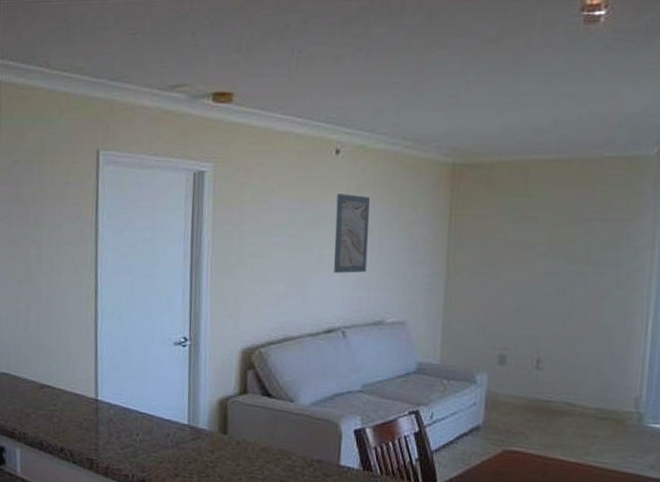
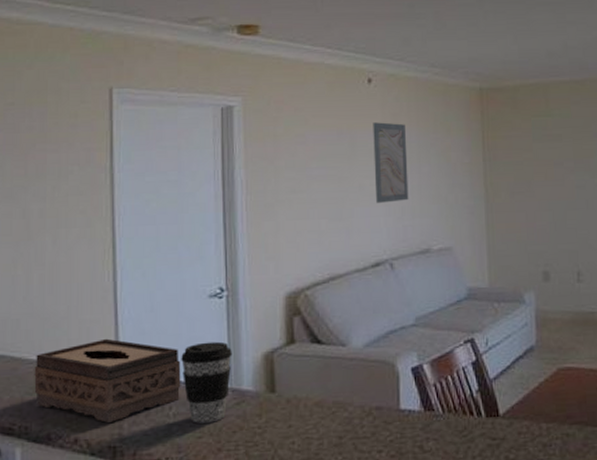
tissue box: none [31,369,148,439] -> present [34,338,181,423]
coffee cup: none [148,383,192,452] -> present [181,341,232,423]

